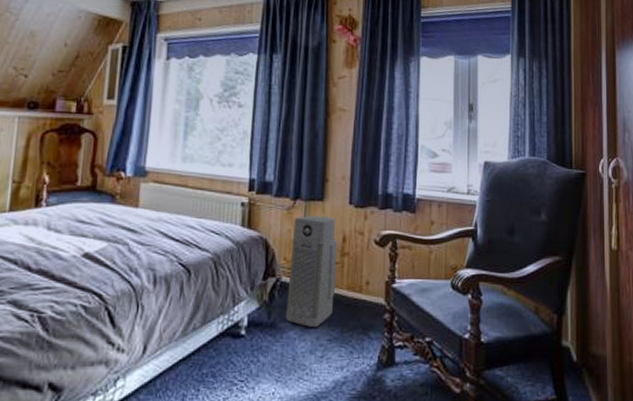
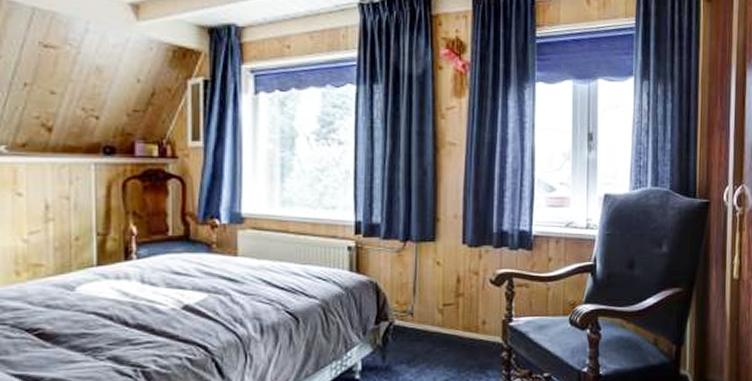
air purifier: present [286,216,337,327] -> none [401,257,451,368]

